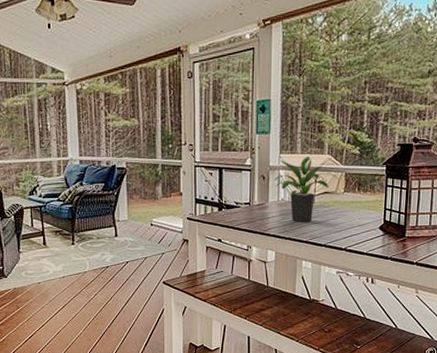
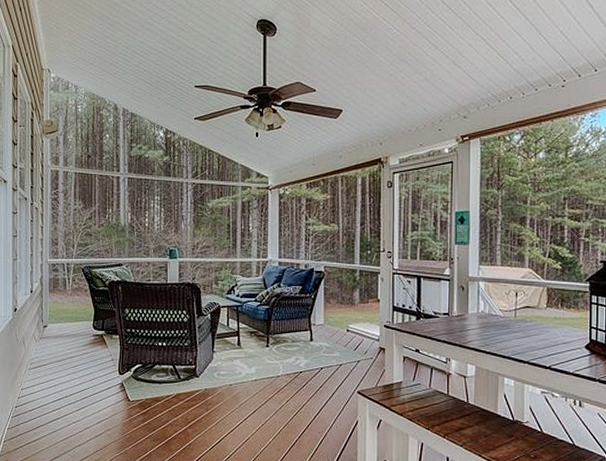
potted plant: present [274,156,339,223] -> none [473,269,540,337]

